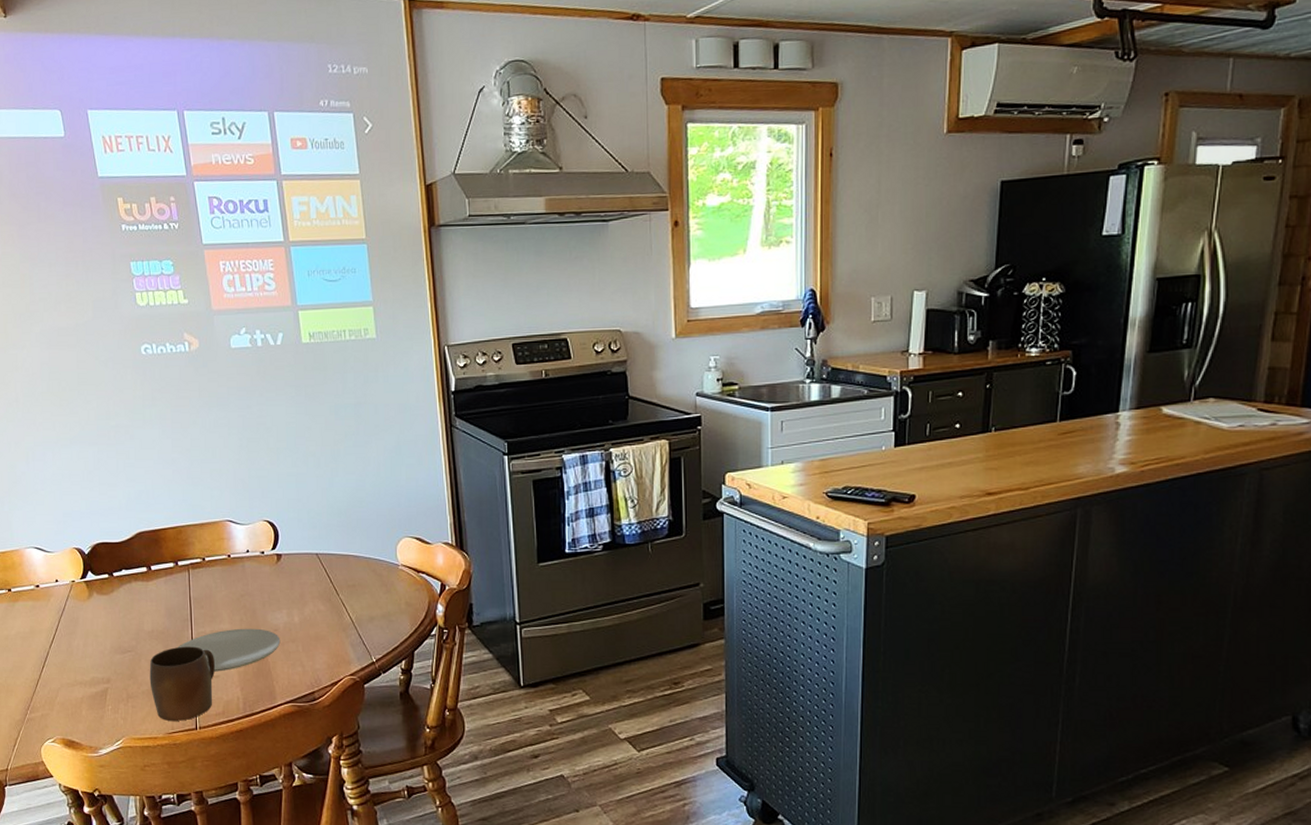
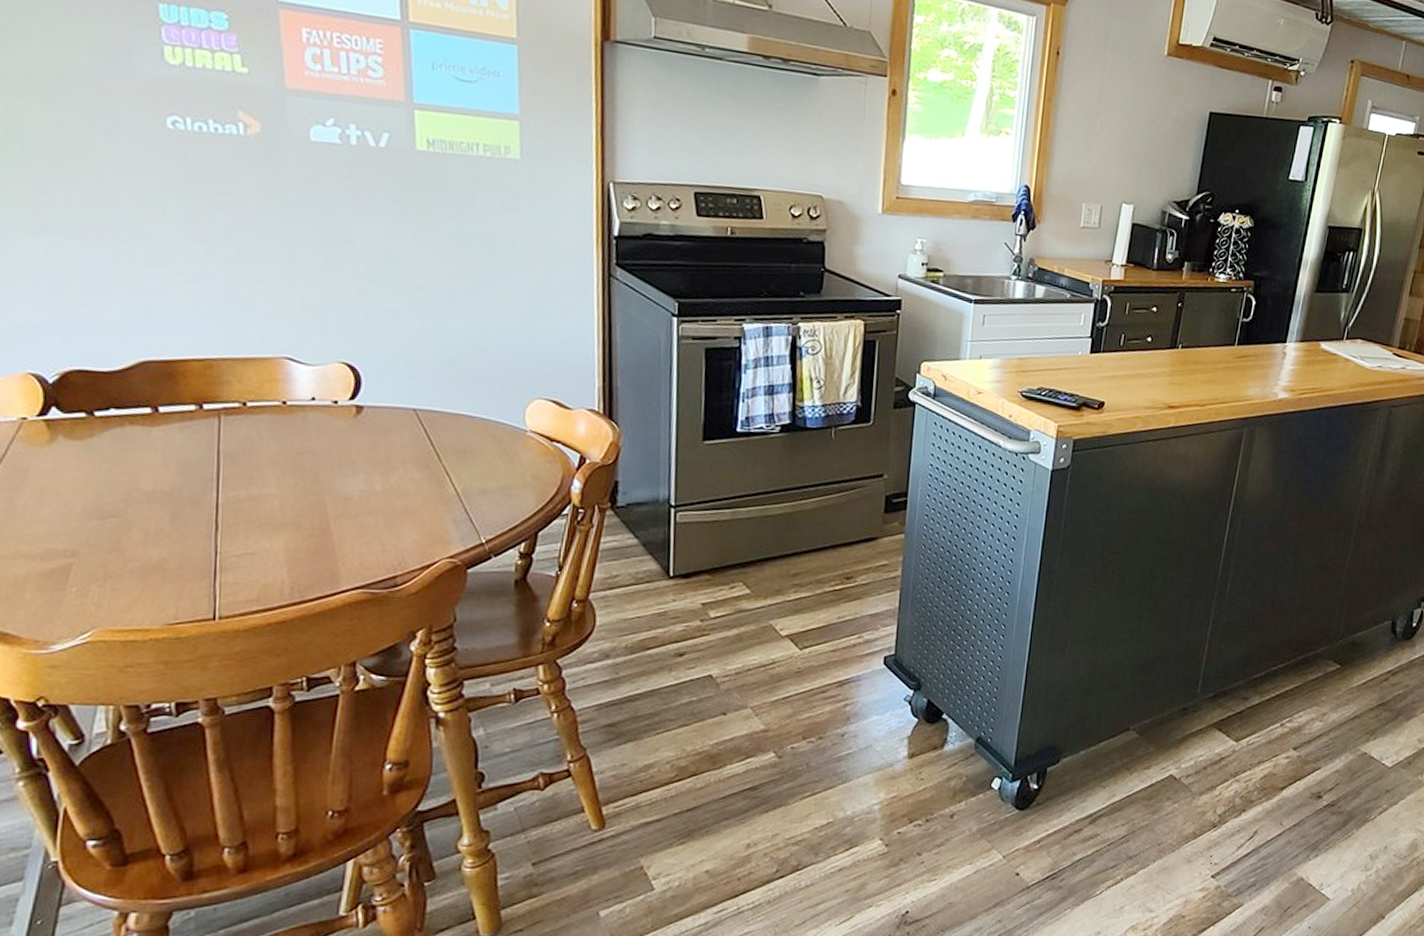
mug: present [149,646,216,721] -> none [143,513,252,609]
plate: present [178,628,281,672] -> none [193,494,353,548]

